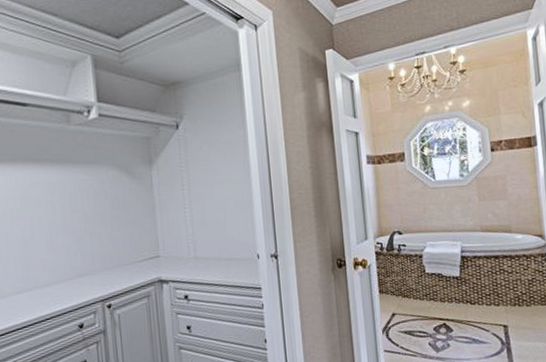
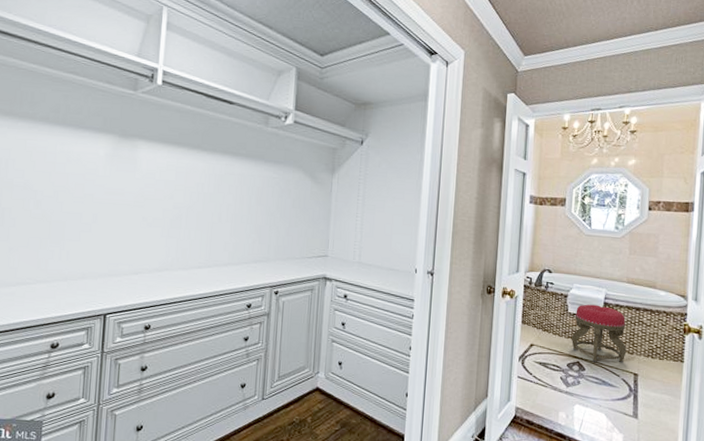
stool: none [433,260,492,321] -> present [572,304,627,362]

